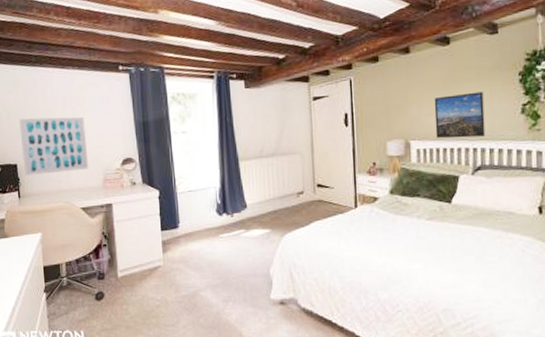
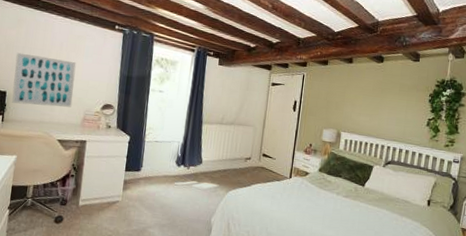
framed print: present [434,91,486,139] -> none [361,101,402,139]

